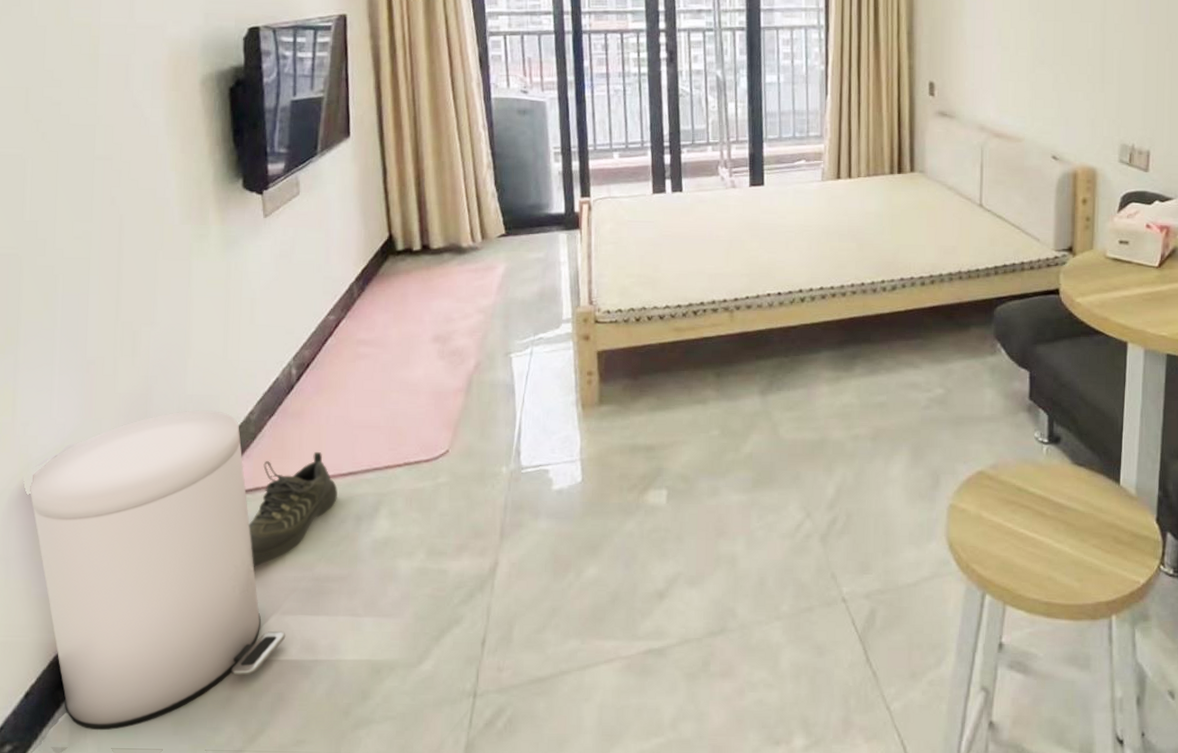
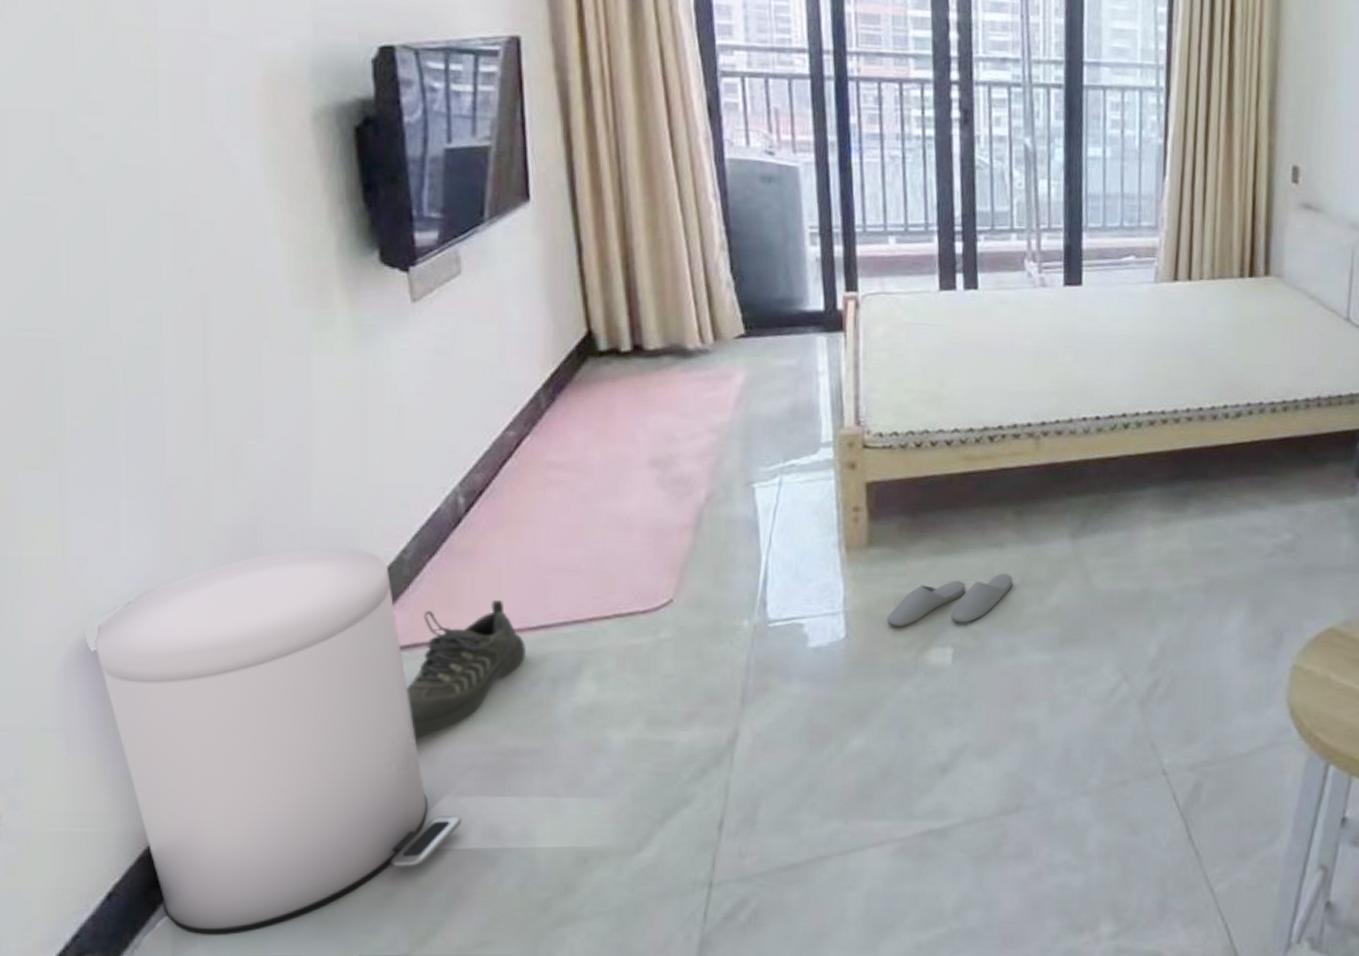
slippers: none [614,426,715,473] -> present [886,573,1013,628]

